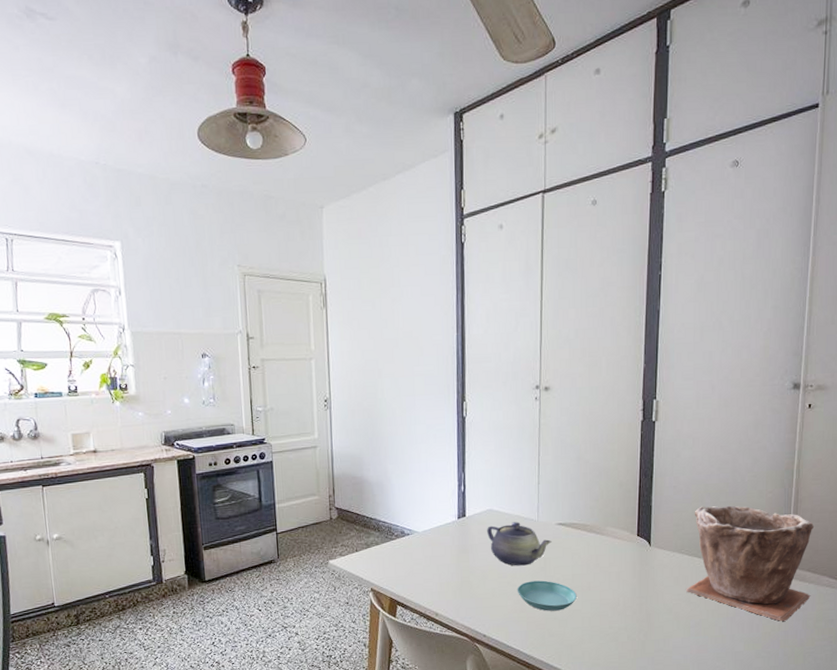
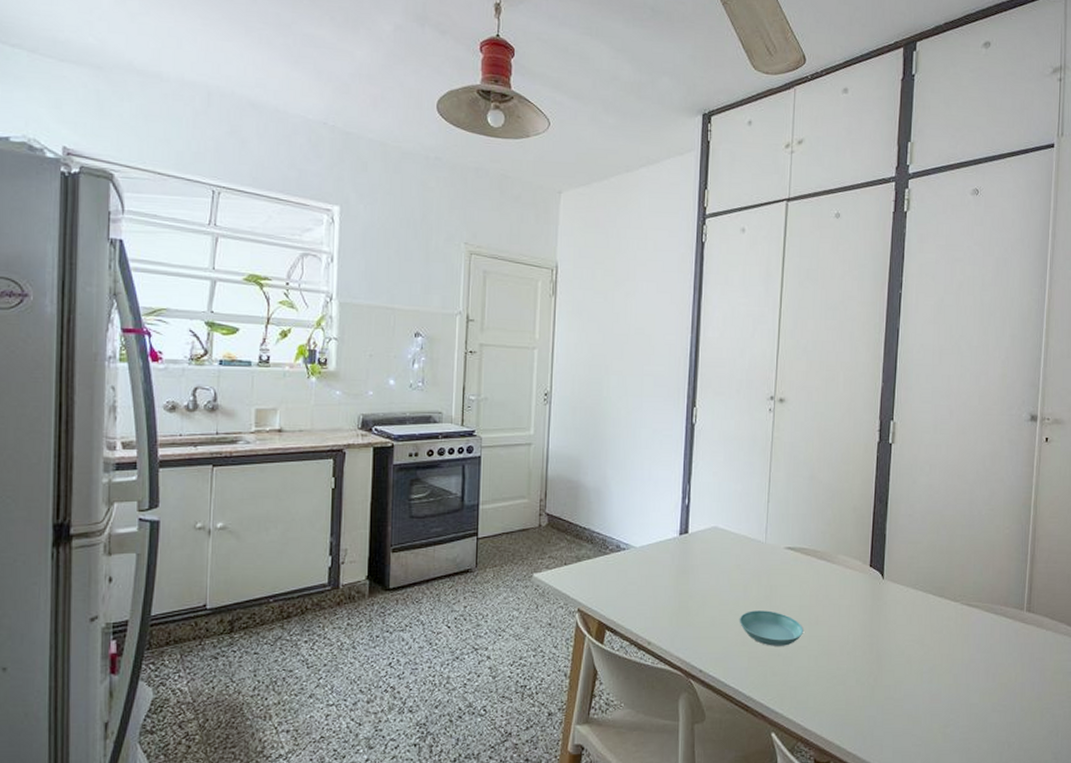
teapot: present [487,522,552,566] -> none [710,542,779,593]
plant pot: present [686,505,814,621] -> none [920,538,1051,671]

